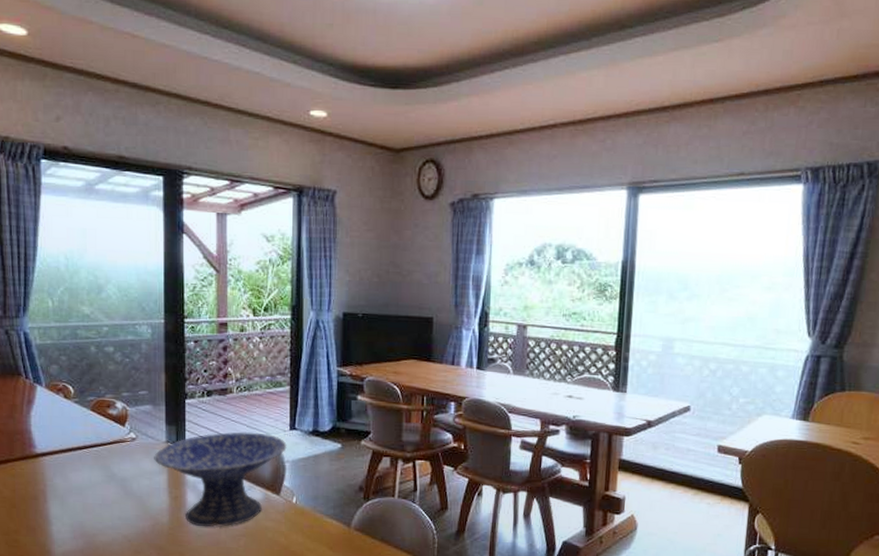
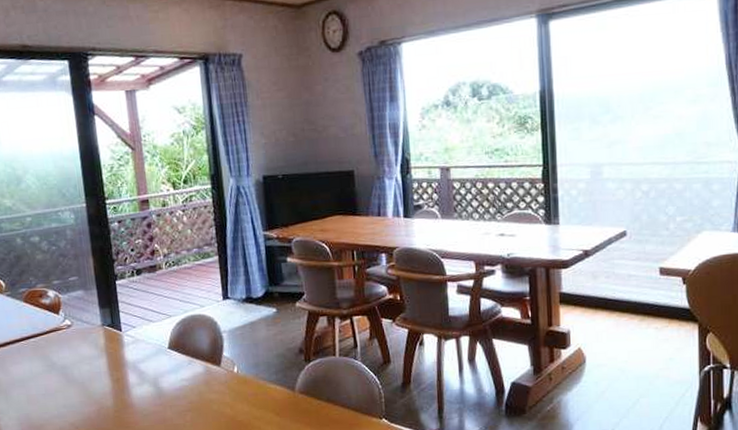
decorative bowl: present [154,432,287,527] -> none [91,306,222,406]

